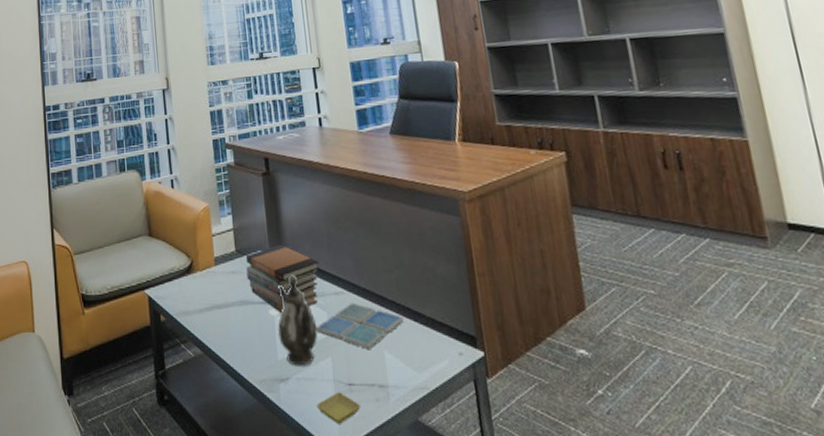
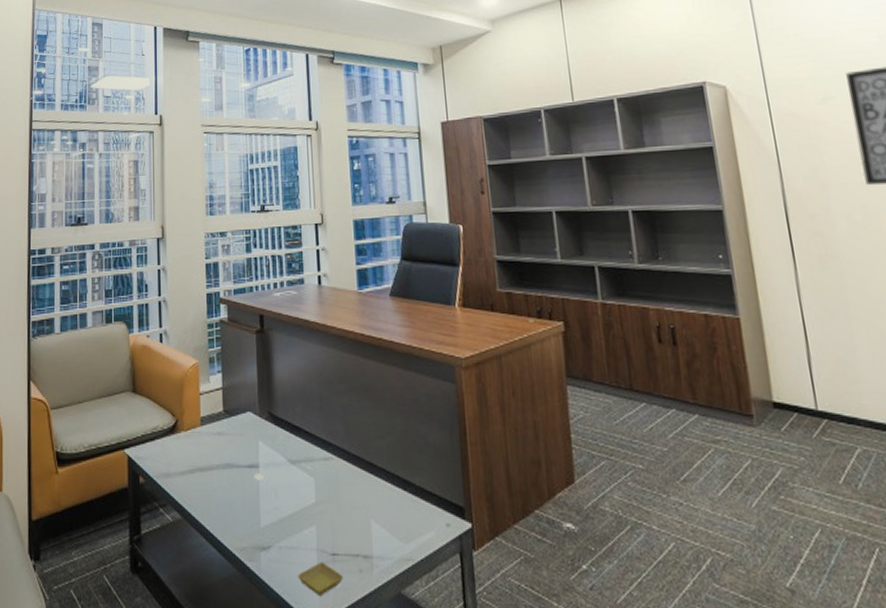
book stack: present [245,244,320,313] -> none [233,405,310,477]
teapot: present [278,275,318,366] -> none [263,438,304,534]
drink coaster: present [316,302,404,349] -> none [302,468,392,518]

